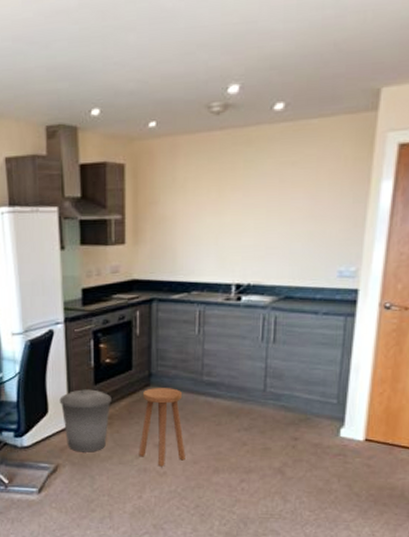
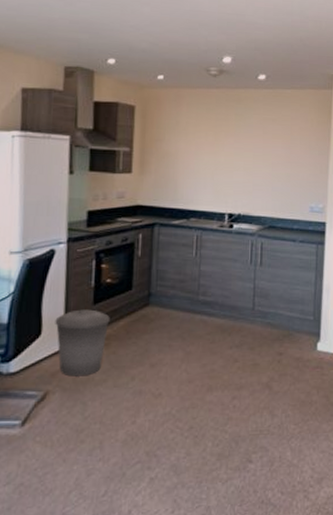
stool: present [139,388,185,467] -> none [134,307,181,388]

